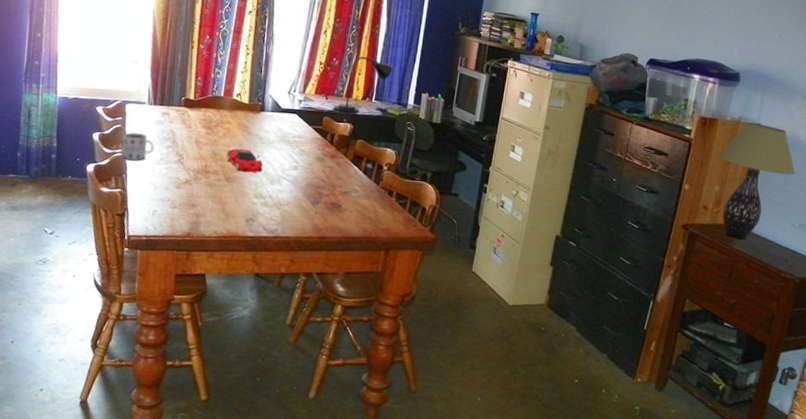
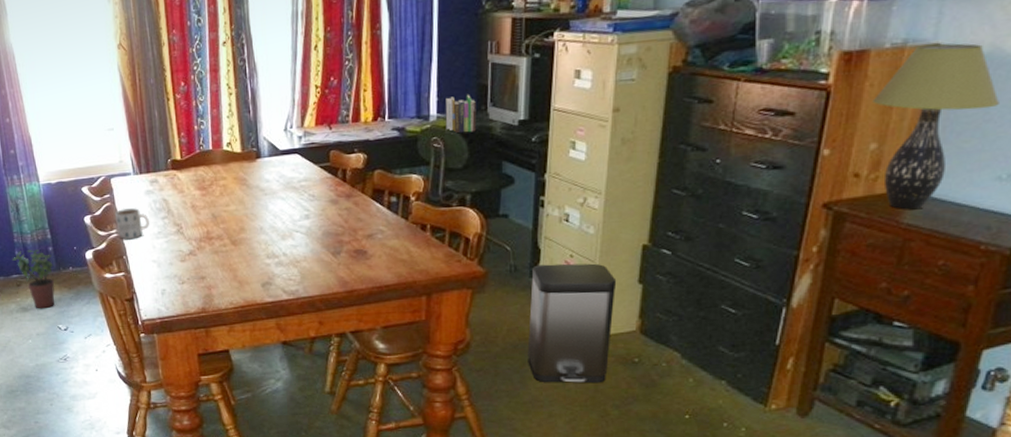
potted plant: none [12,153,53,211] -> present [12,249,55,309]
toy car: present [226,148,263,173] -> none [227,205,271,232]
desk lamp: present [332,56,393,113] -> none [339,67,404,141]
pedal bin: none [459,239,534,345] -> present [527,263,617,384]

